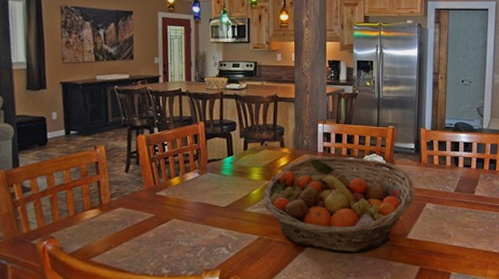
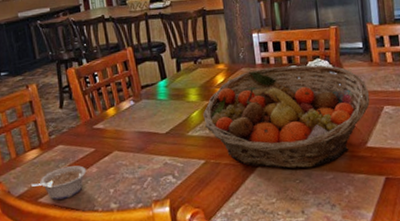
legume: none [84,229,143,260] -> present [30,165,87,200]

